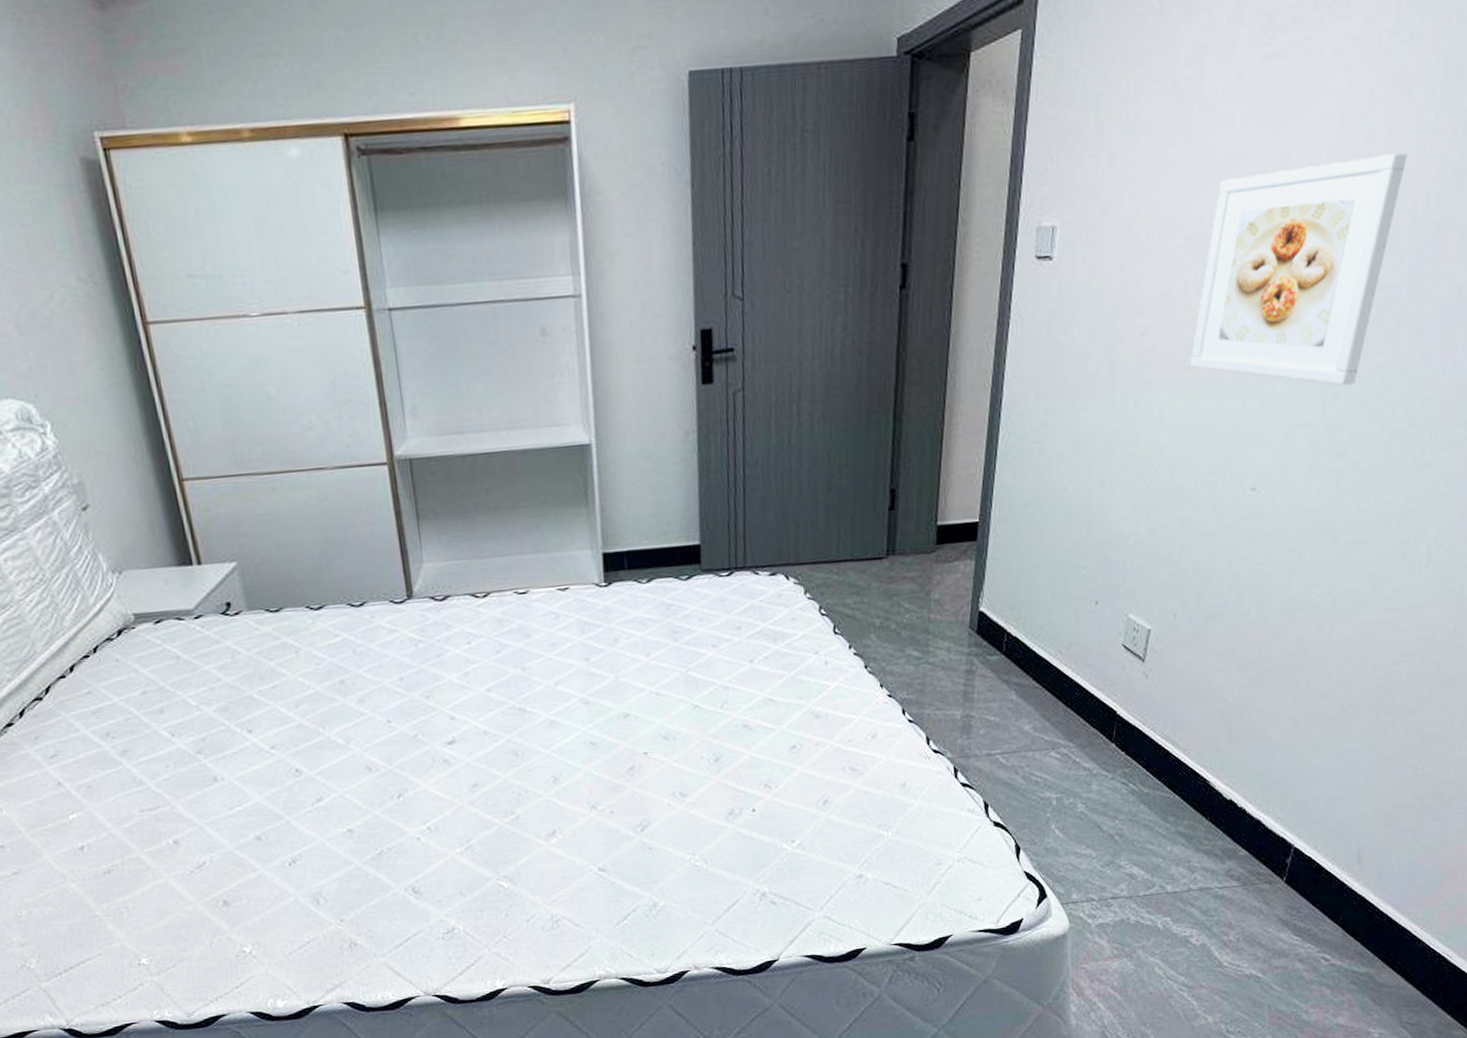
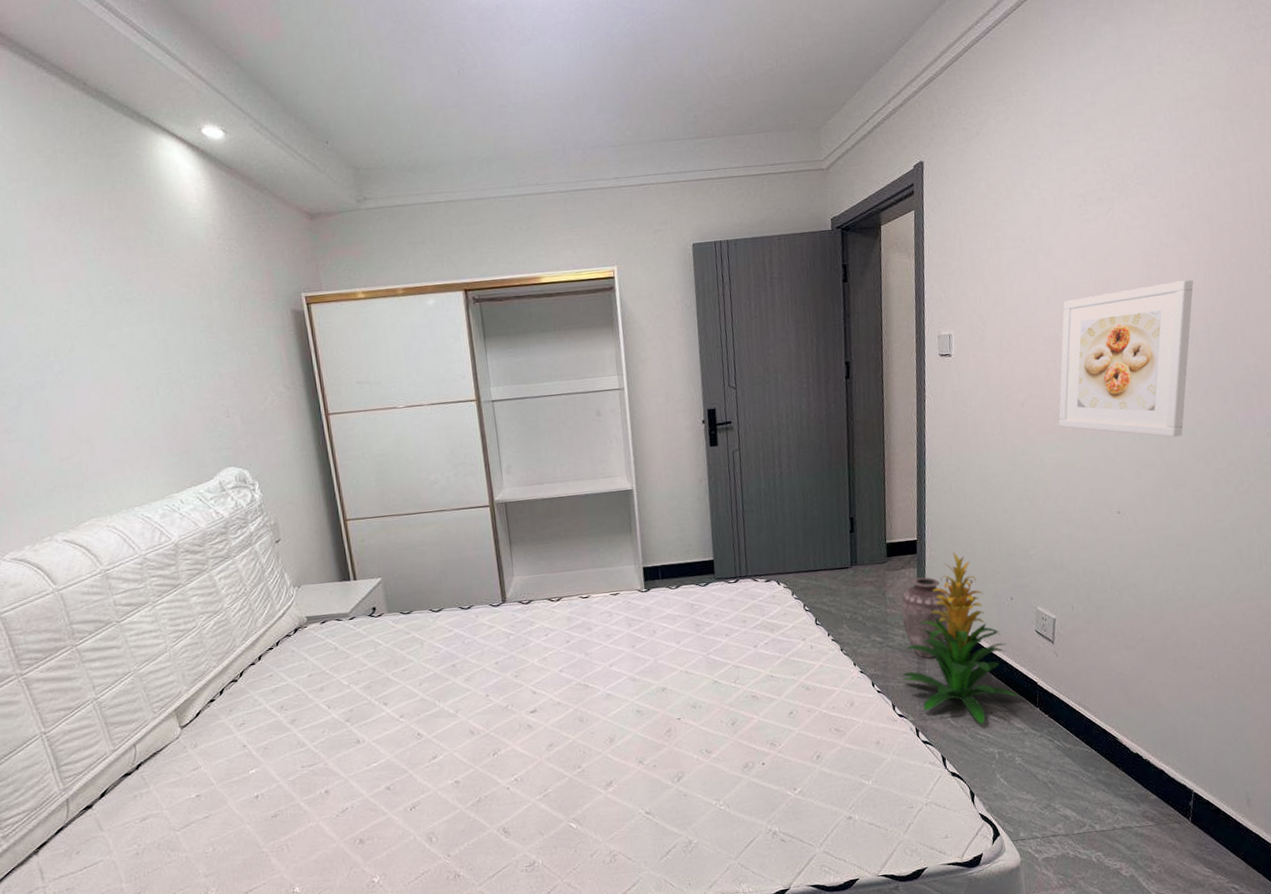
indoor plant: none [942,538,1091,764] -> present [902,551,1019,725]
vase: none [950,572,1013,679] -> present [901,577,950,659]

